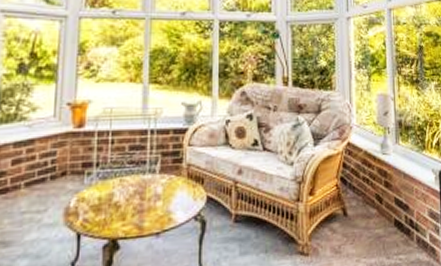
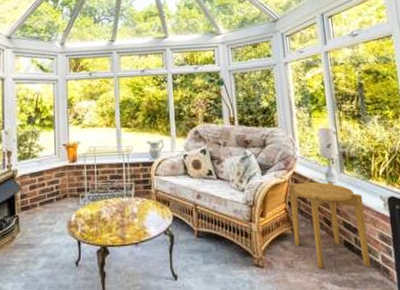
side table: none [342,153,419,252] -> present [289,181,371,268]

